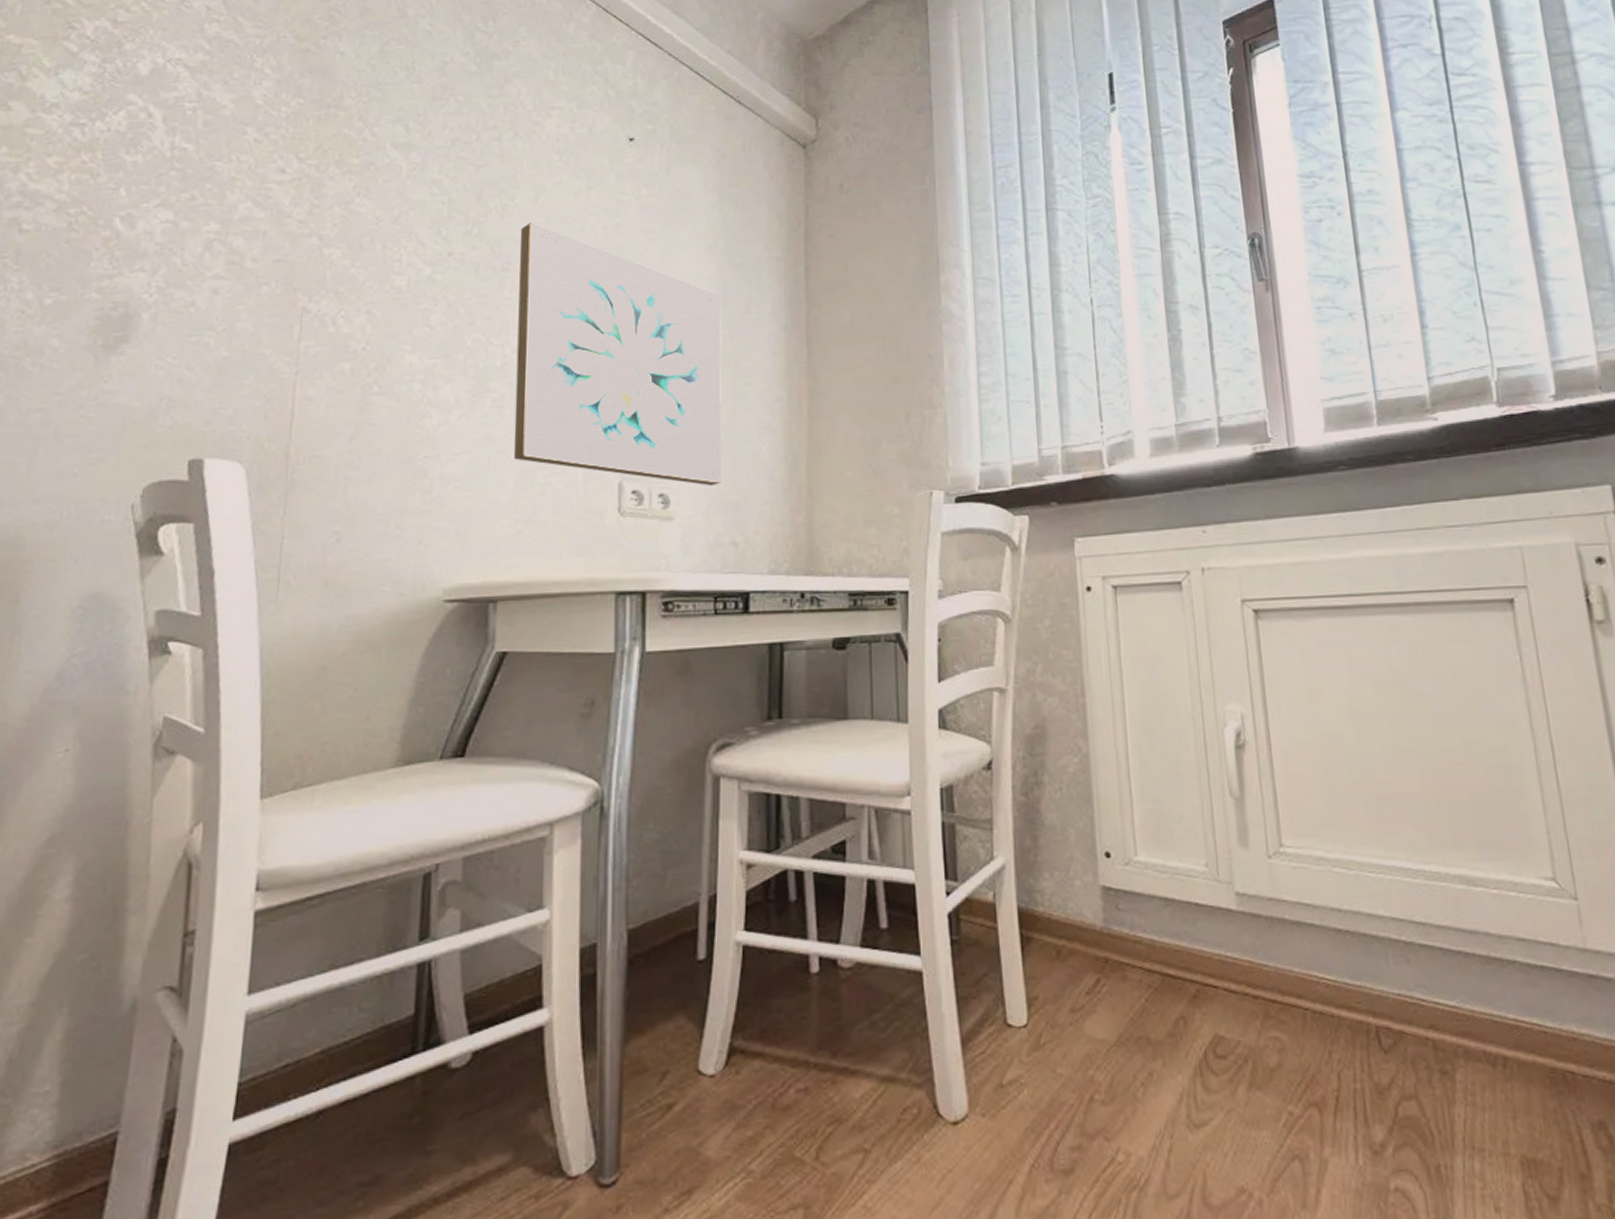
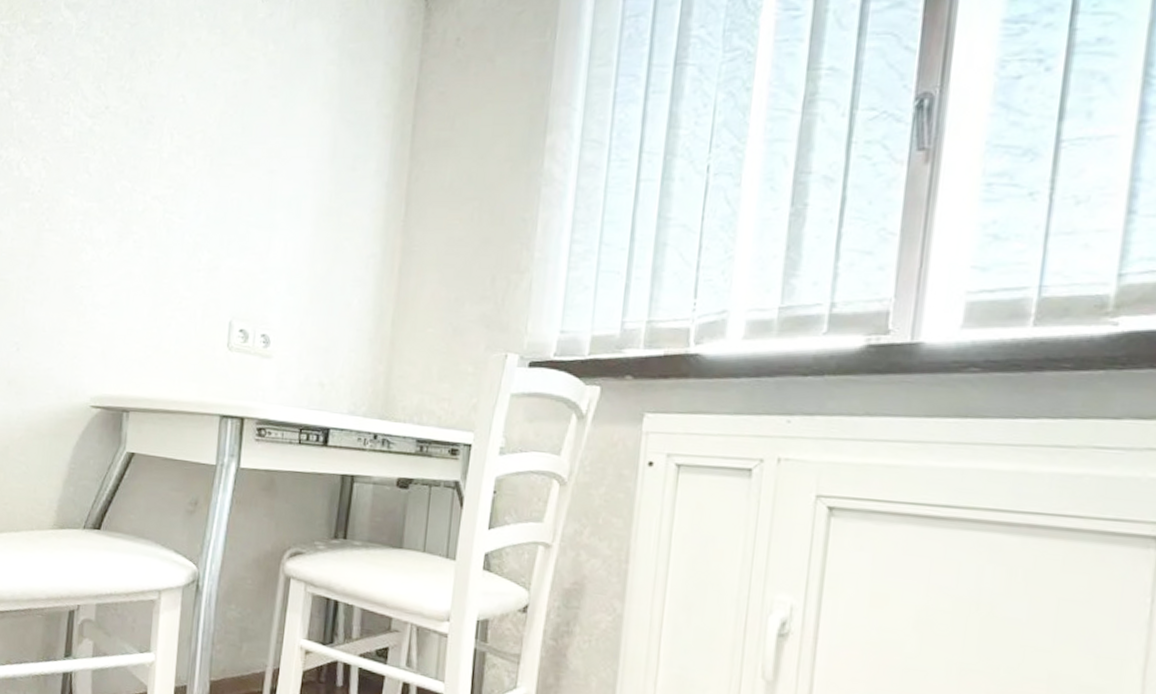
wall art: present [513,222,721,486] -> none [147,78,331,331]

